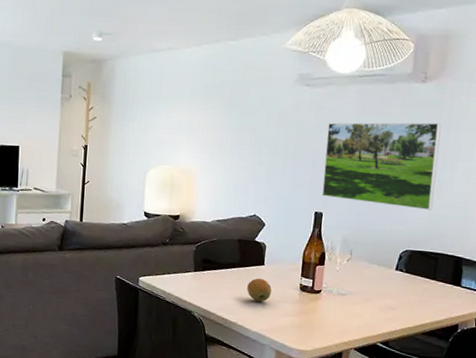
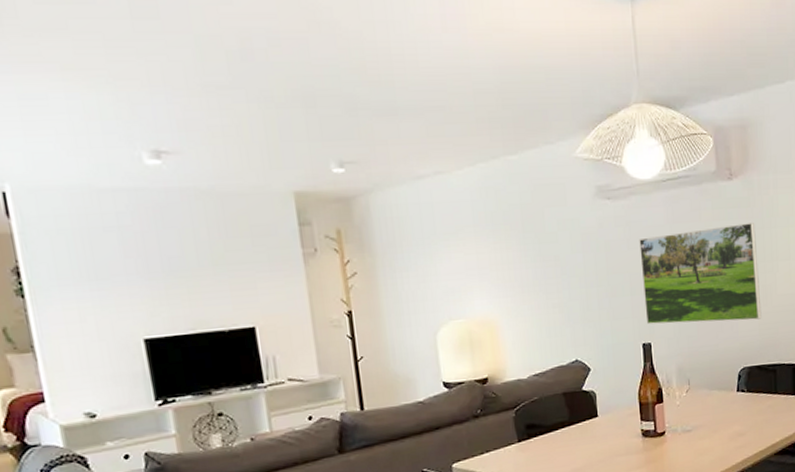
fruit: present [247,278,272,302] -> none [583,432,612,461]

